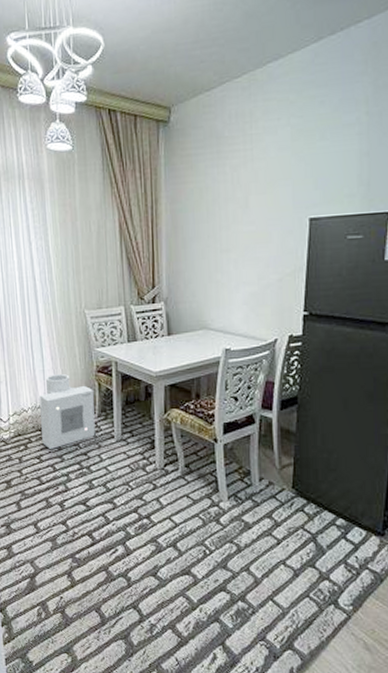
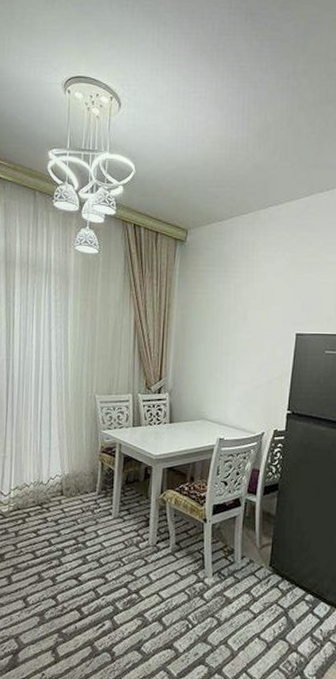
air purifier: present [39,374,96,449] -> none [41,452,96,524]

